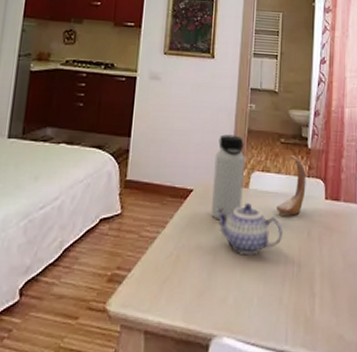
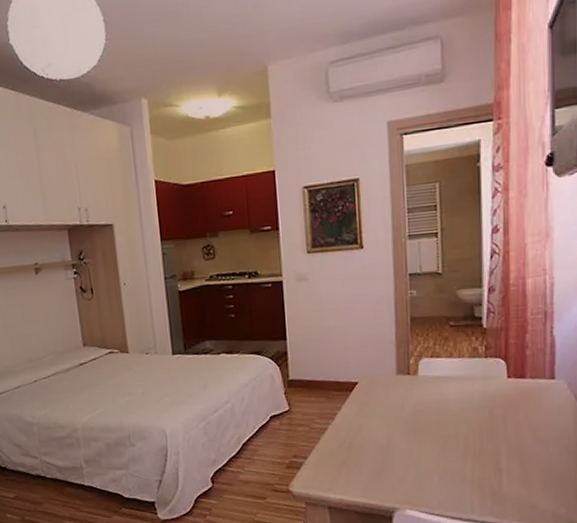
water bottle: present [211,134,245,221] -> none [377,324,412,408]
teapot: present [216,203,283,255] -> none [384,389,460,438]
banana: present [275,156,306,216] -> none [450,337,484,398]

